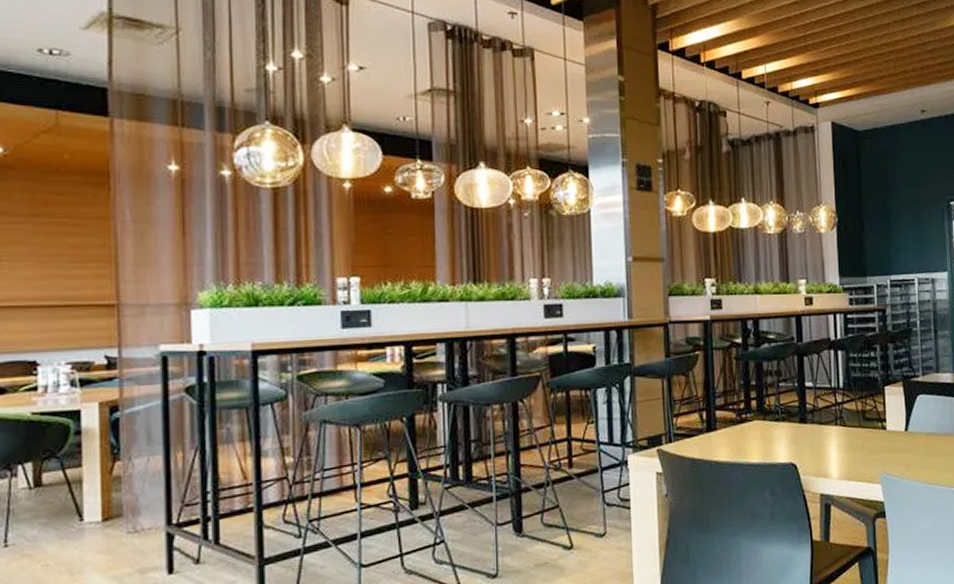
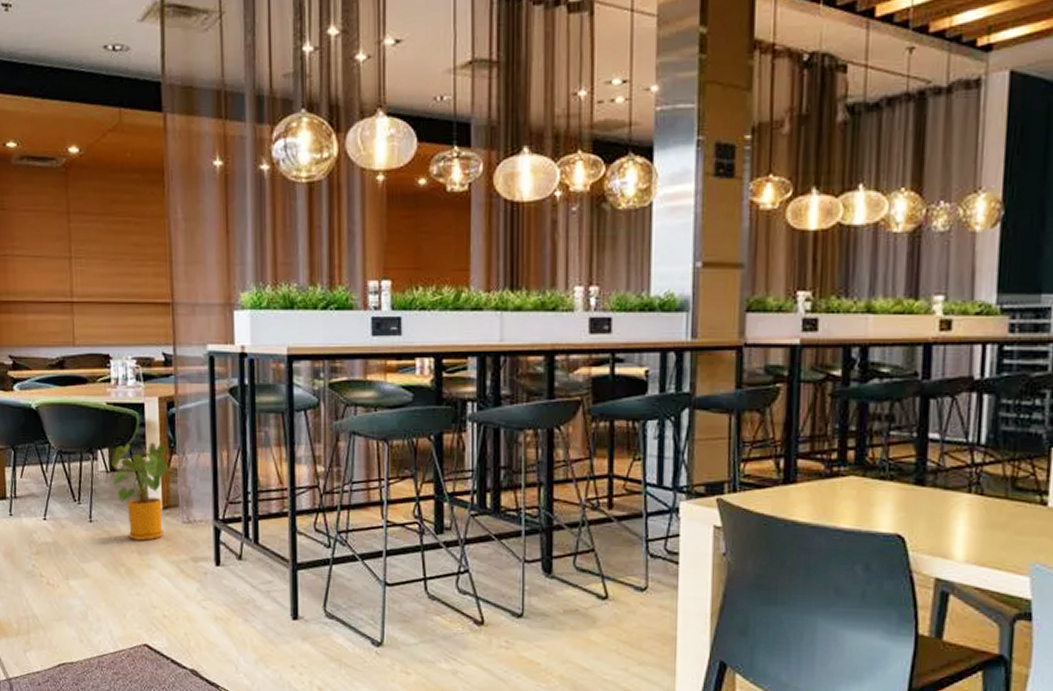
house plant: none [35,450,120,560] -> present [111,442,176,541]

